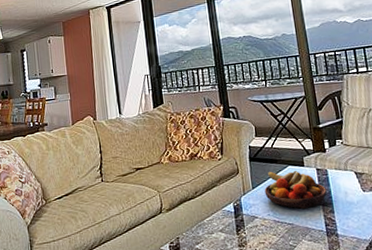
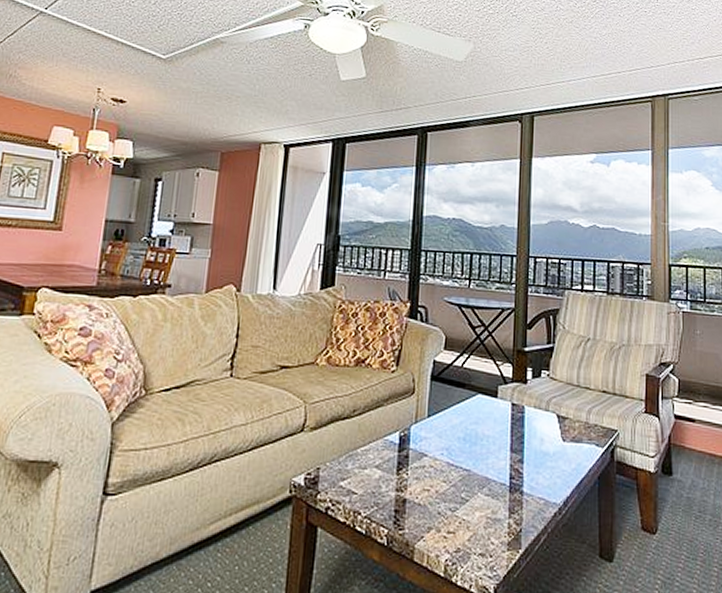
fruit bowl: present [264,170,327,210] -> none [442,397,519,454]

